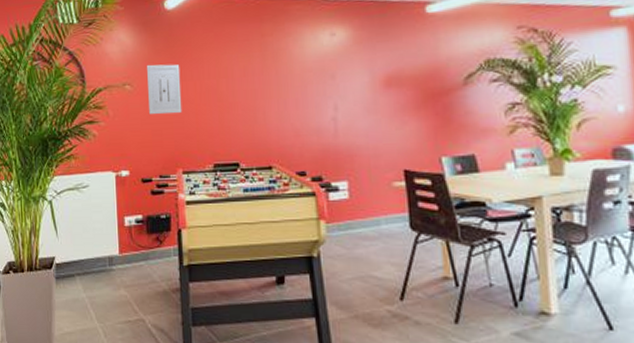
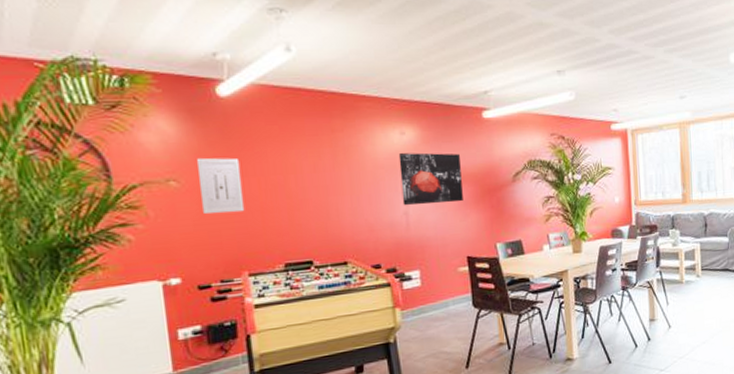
wall art: none [328,54,401,111] -> present [398,152,463,206]

